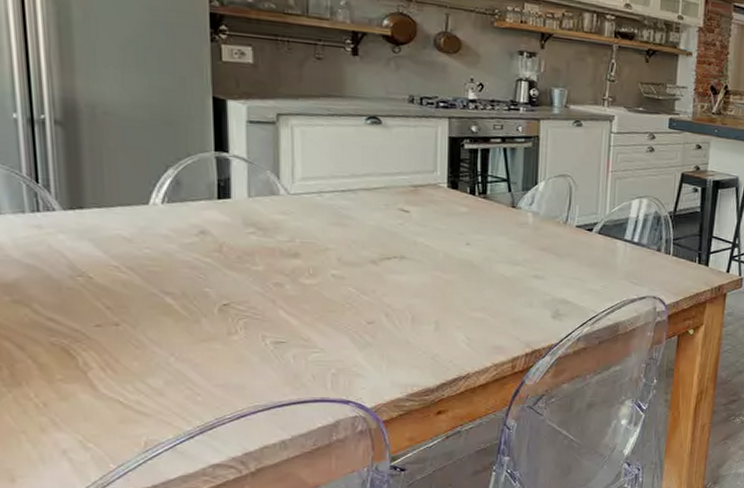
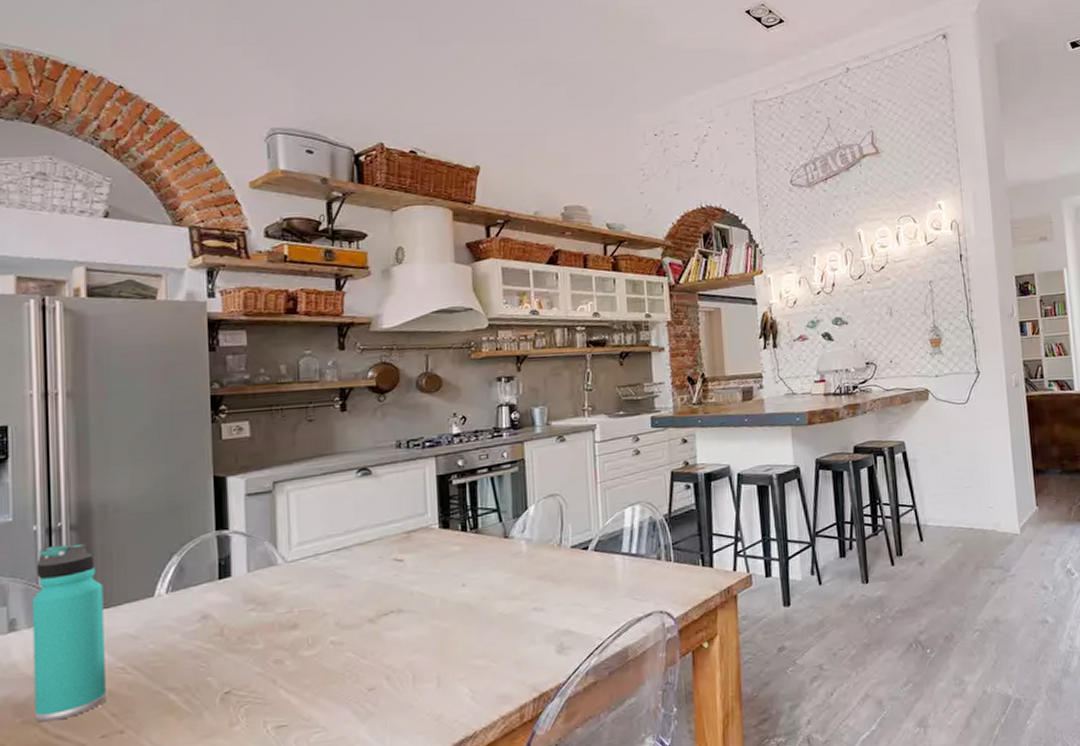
thermos bottle: none [15,136,100,305] -> present [32,543,106,723]

